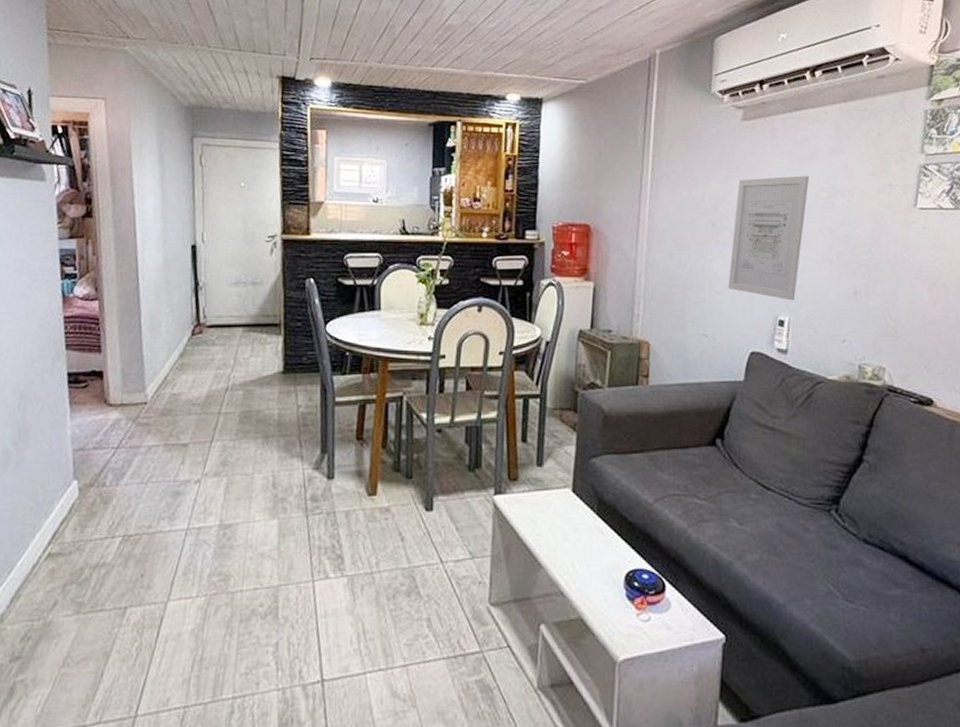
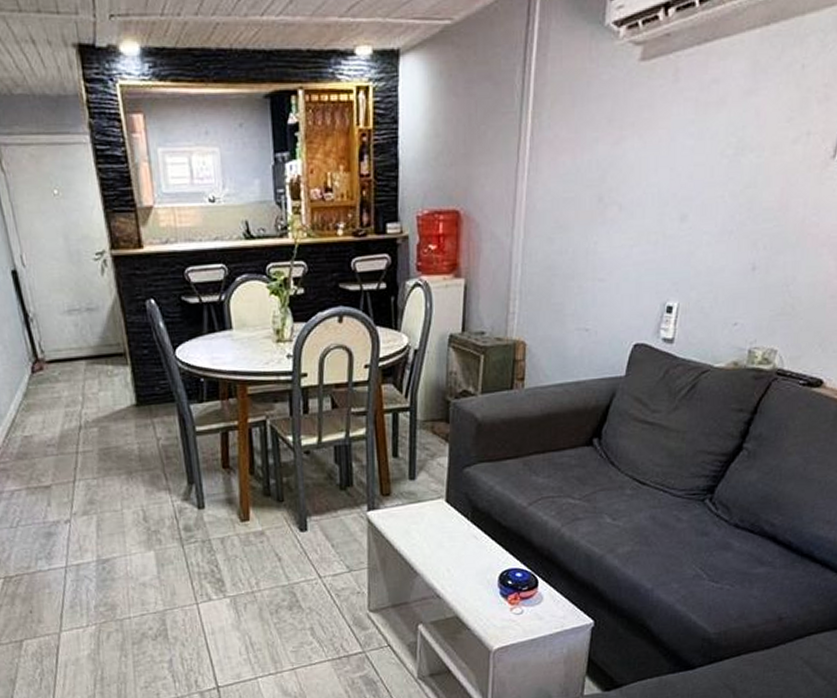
wall art: present [728,176,810,301] -> none [614,129,715,283]

